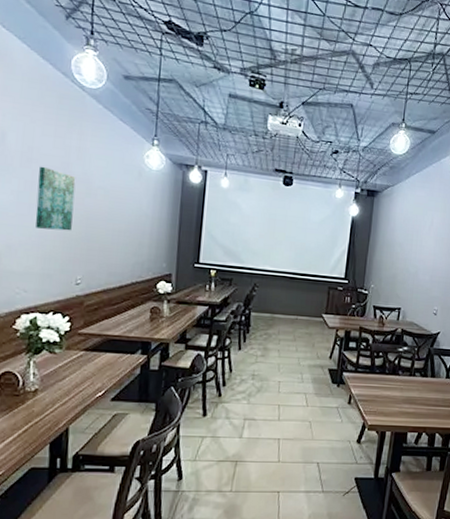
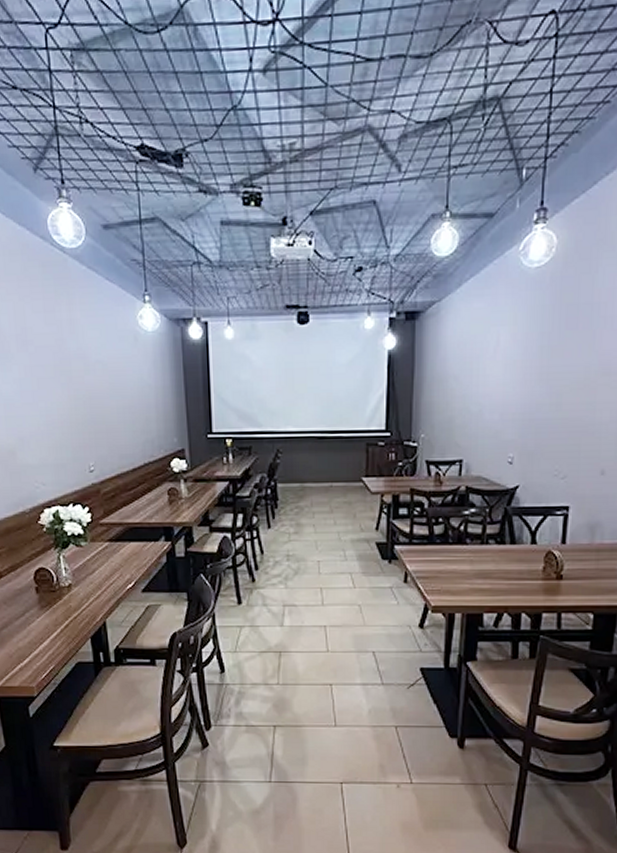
wall art: present [35,166,76,231] -> none [36,347,76,416]

